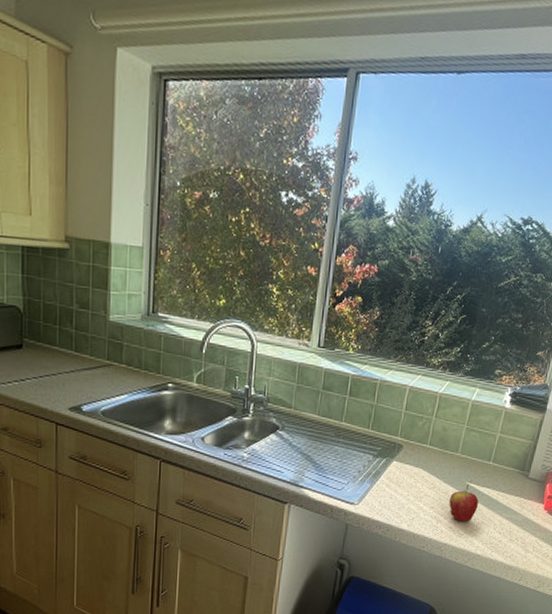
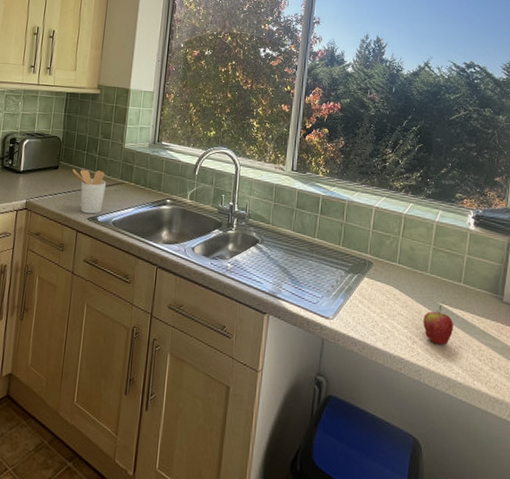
utensil holder: none [42,348,90,403] -> present [72,169,107,214]

